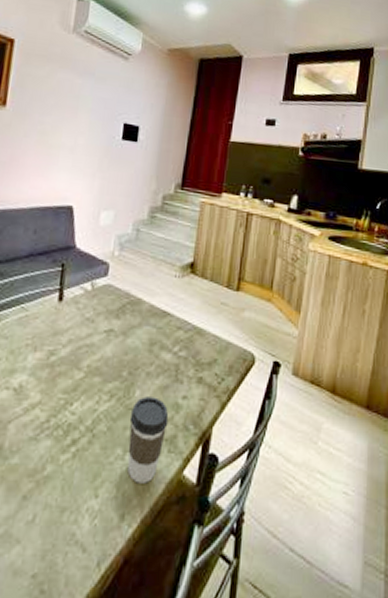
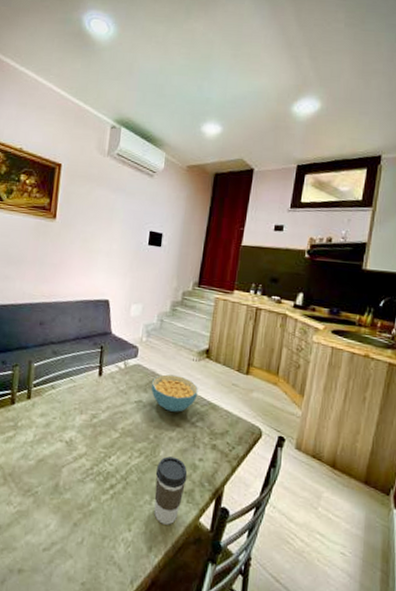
cereal bowl: none [124,295,181,341] -> present [151,374,198,412]

